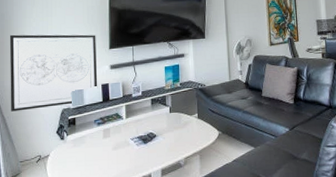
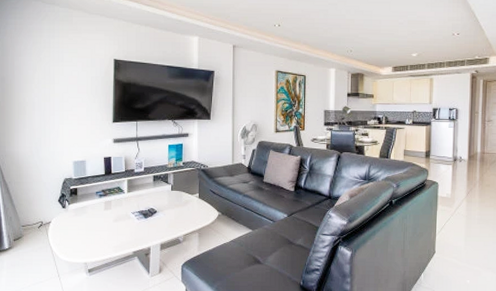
wall art: present [9,34,98,112] -> none [10,99,101,177]

